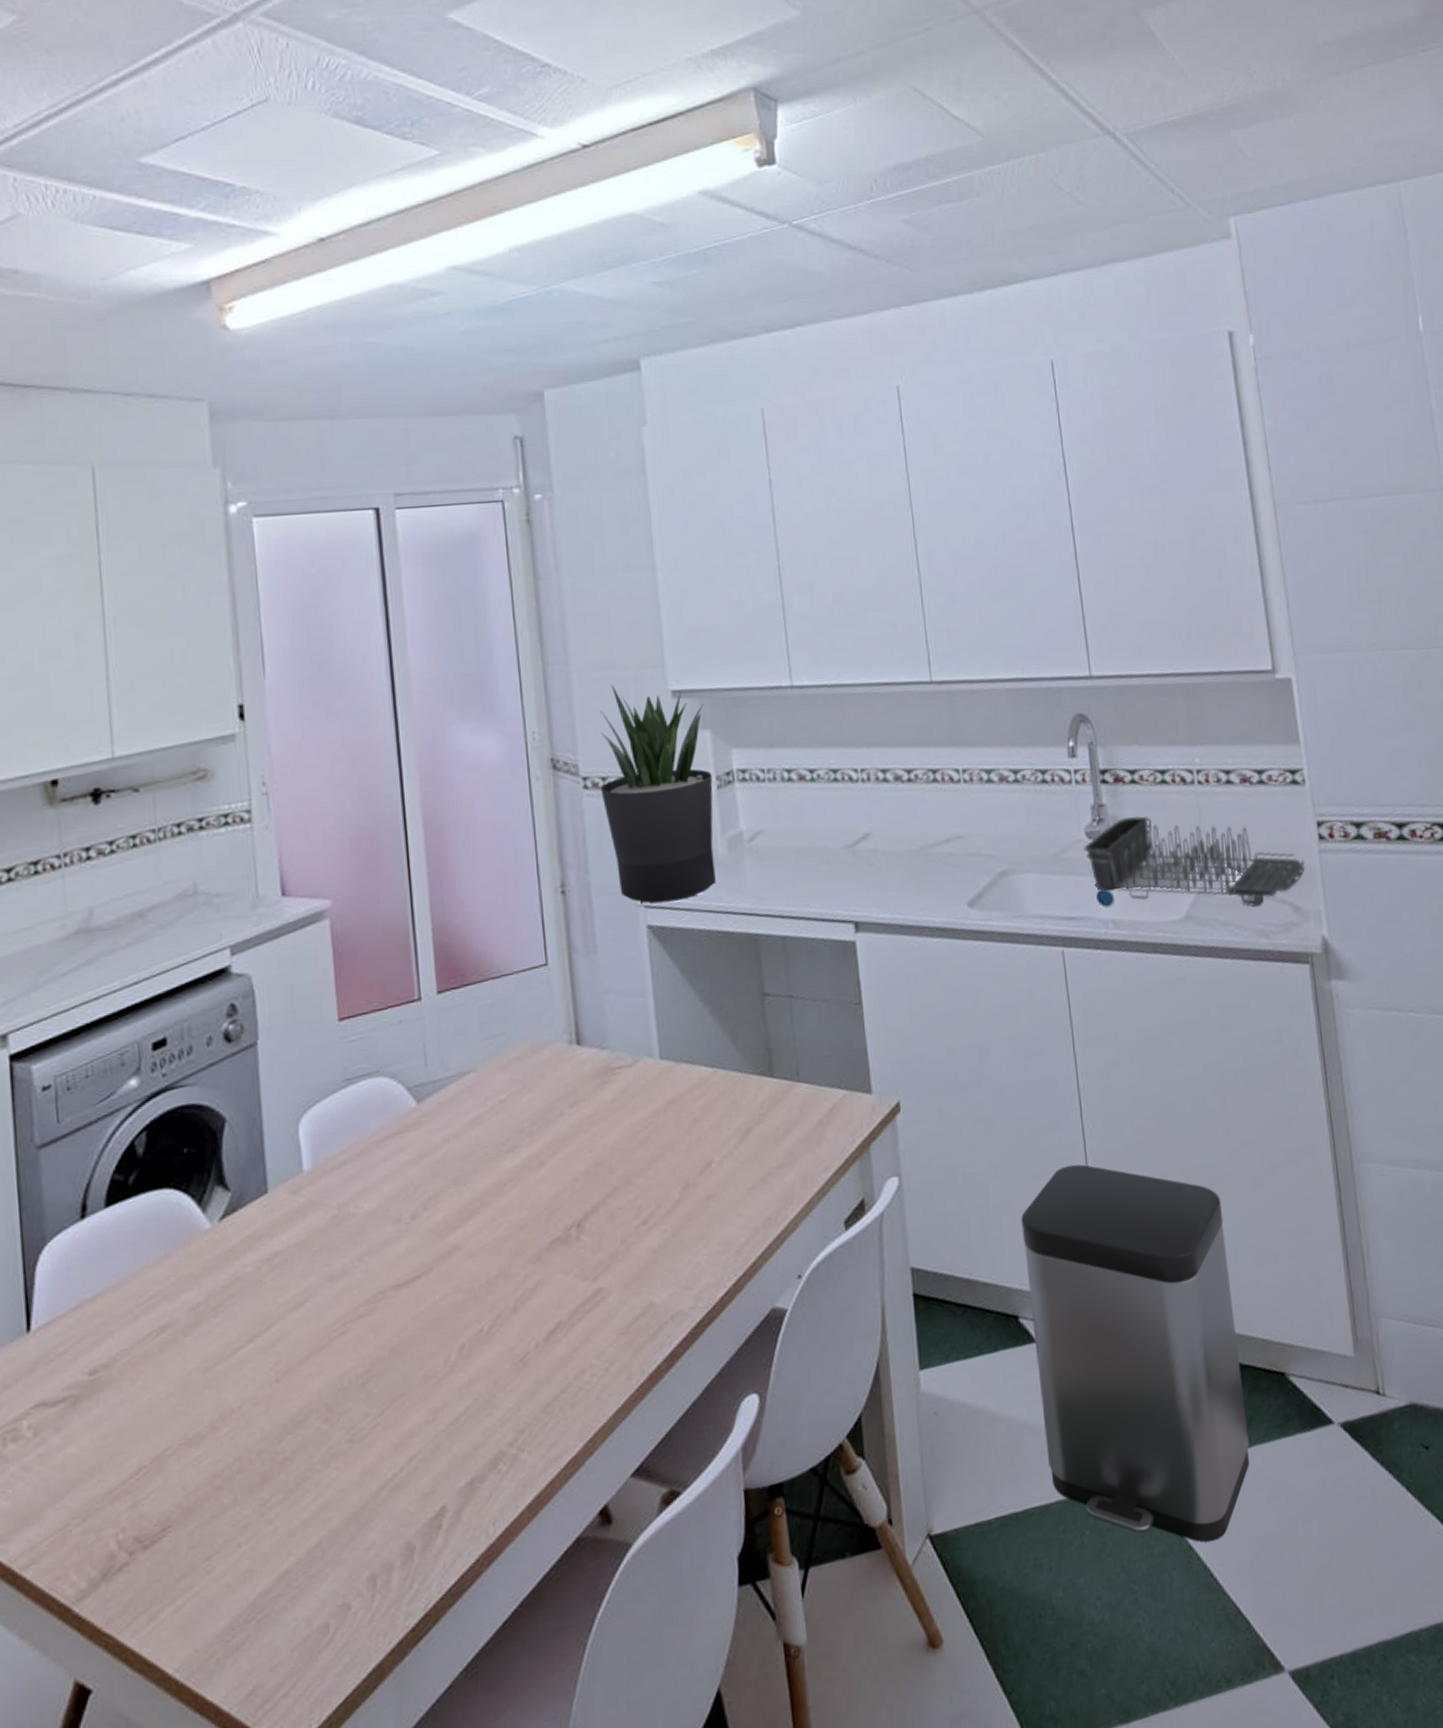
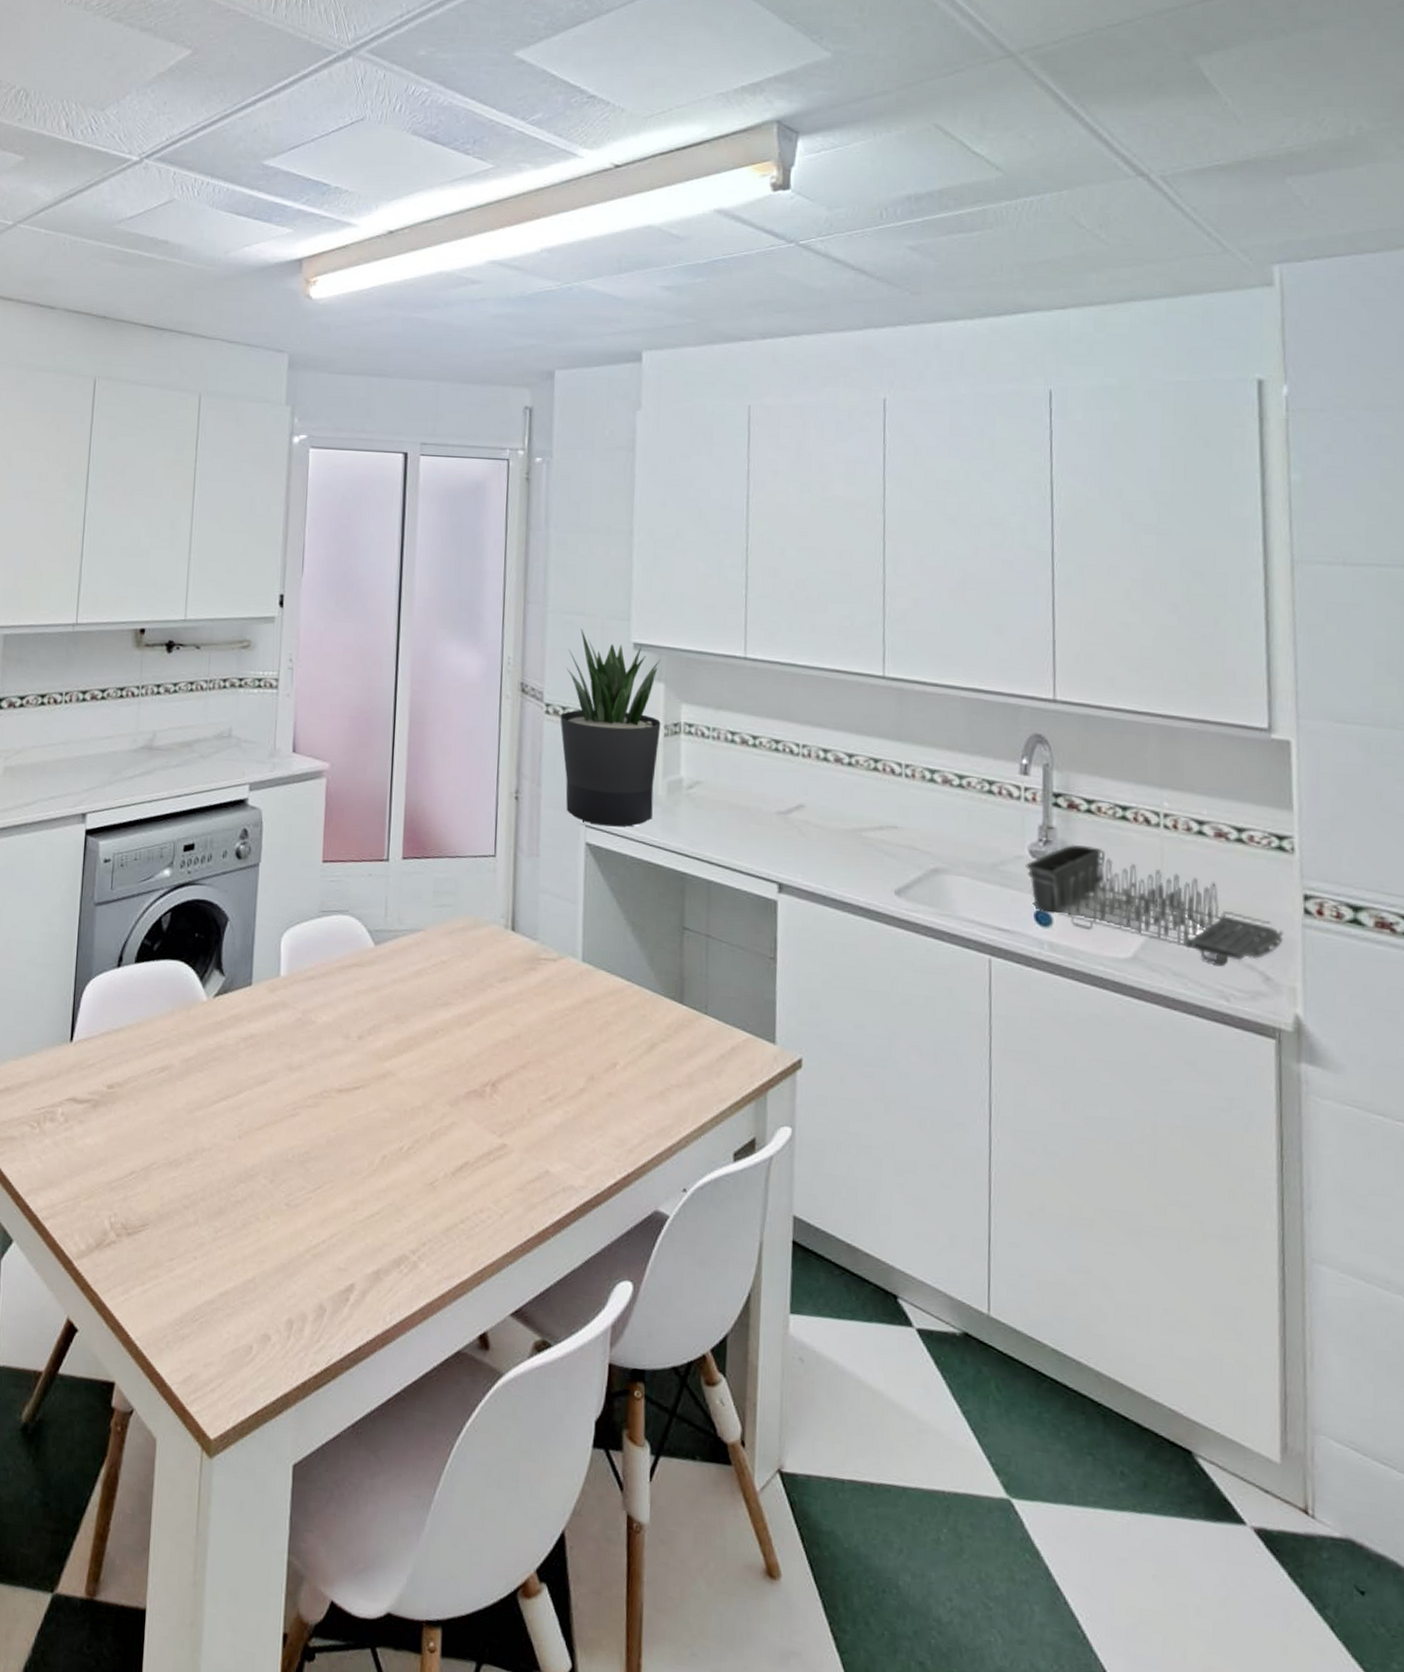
pedal bin: present [1021,1164,1249,1543] -> none [911,1167,1141,1593]

